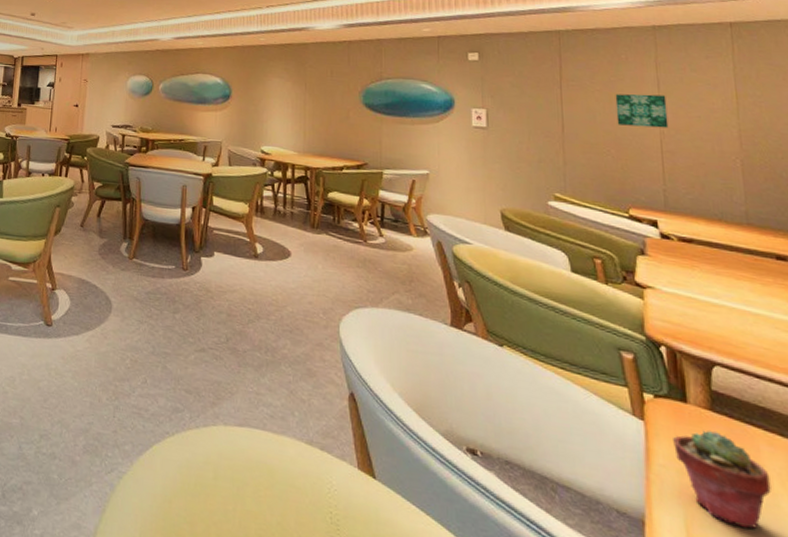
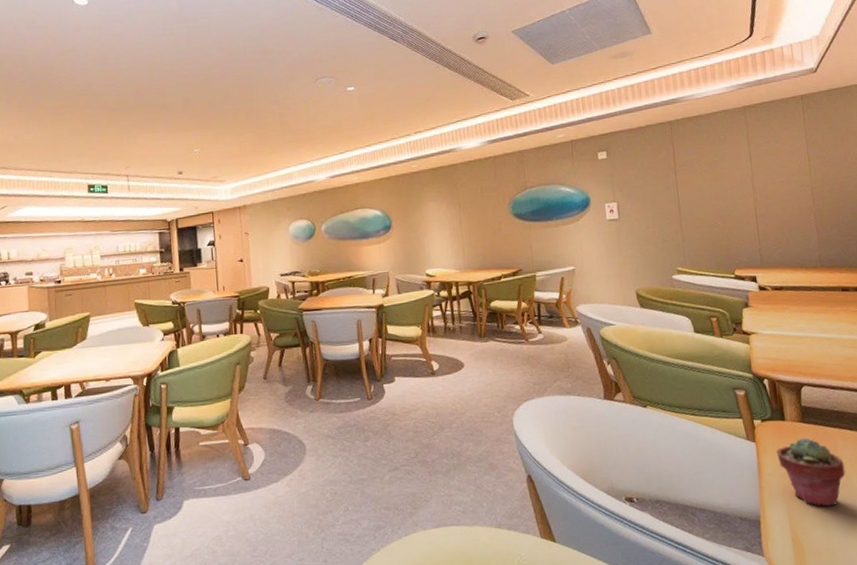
wall art: present [615,94,669,129] -> none [718,167,760,199]

